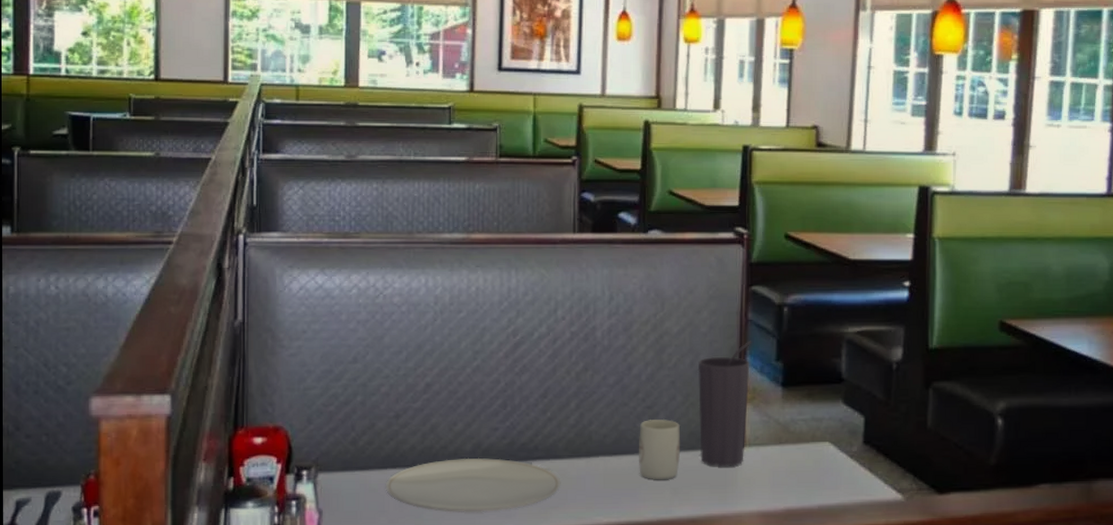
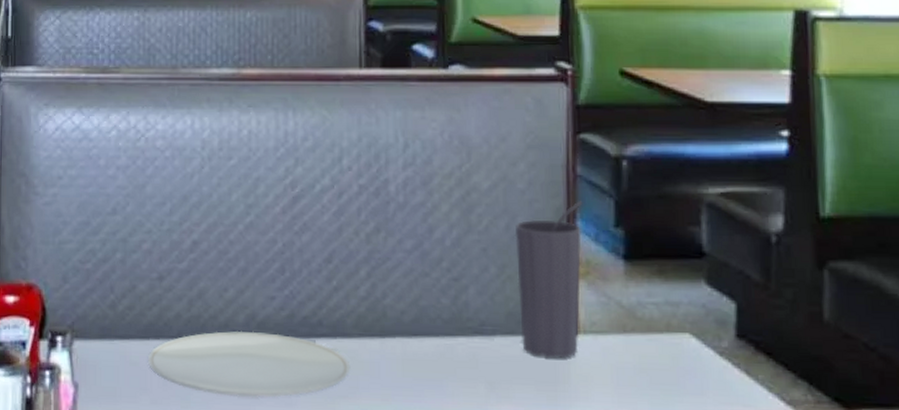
mug: present [638,418,681,480] -> none [443,294,497,370]

